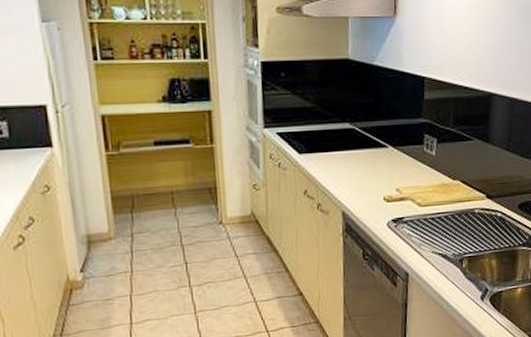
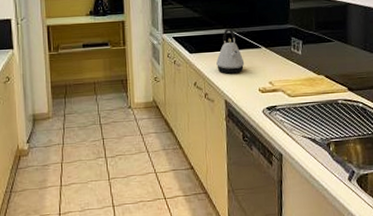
kettle: none [332,121,367,180] -> present [216,27,245,74]

